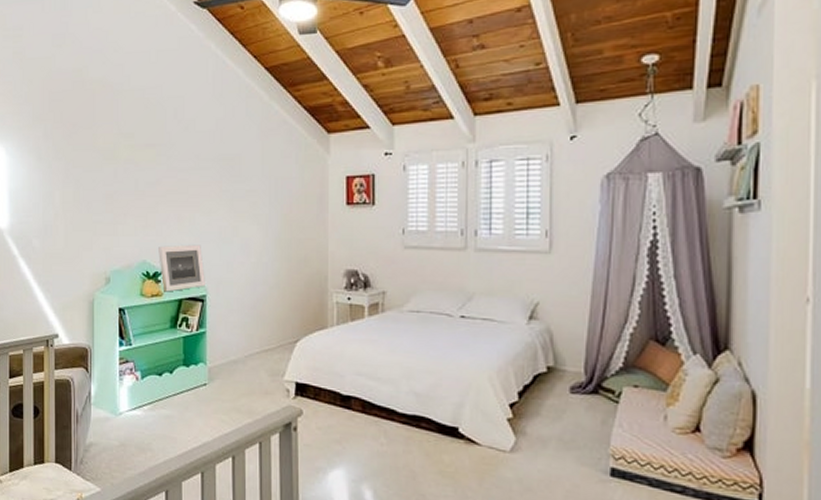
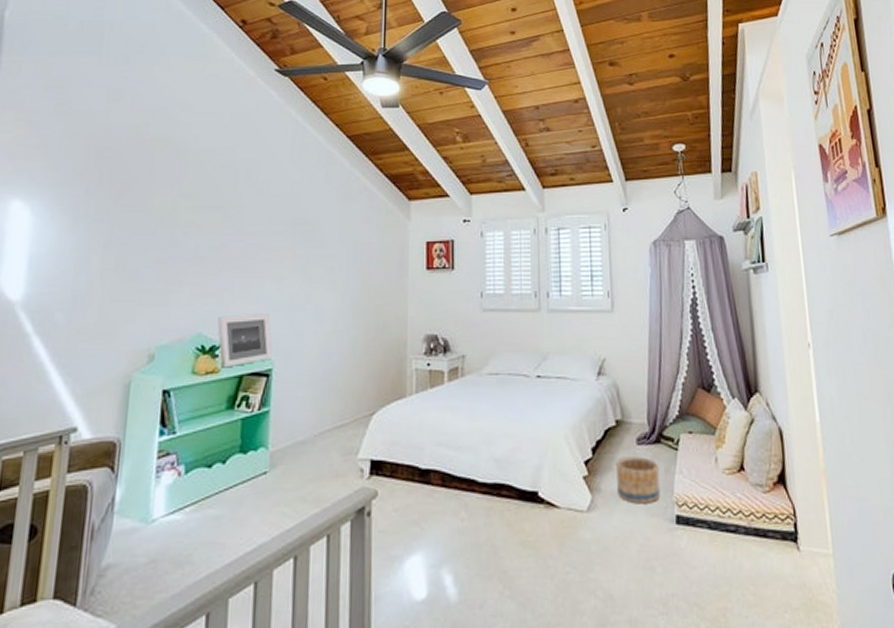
basket: none [543,404,594,453] -> present [615,456,660,504]

